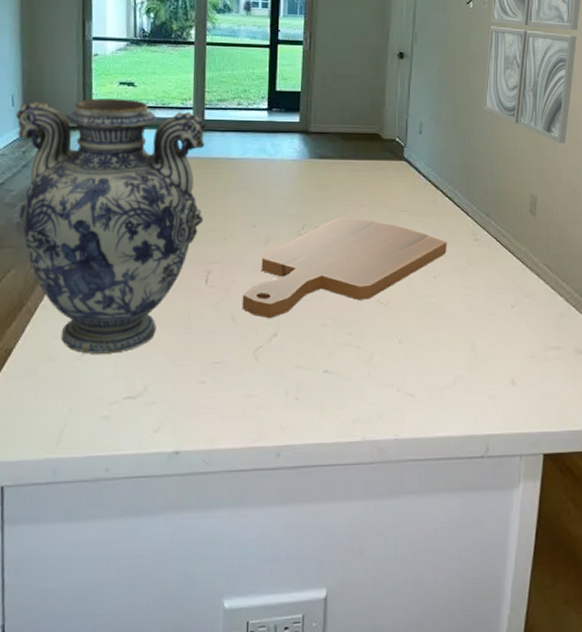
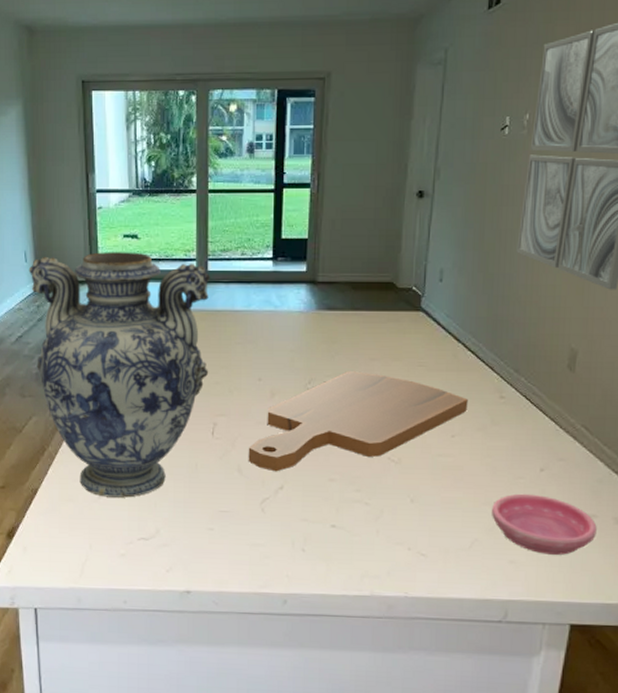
saucer: none [472,329,561,387] -> present [492,493,597,555]

